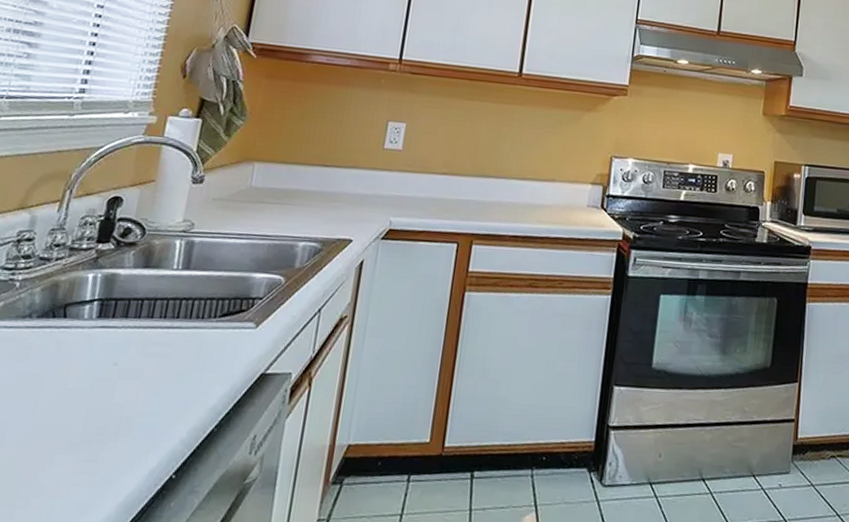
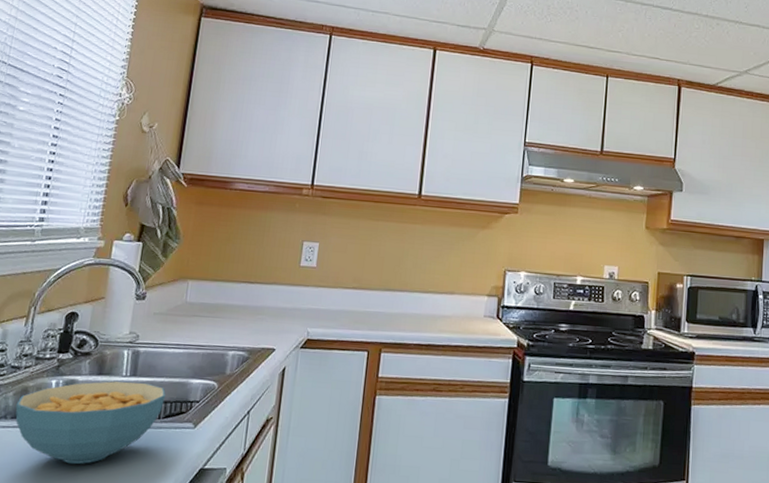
cereal bowl: none [42,275,224,370] -> present [15,381,166,465]

